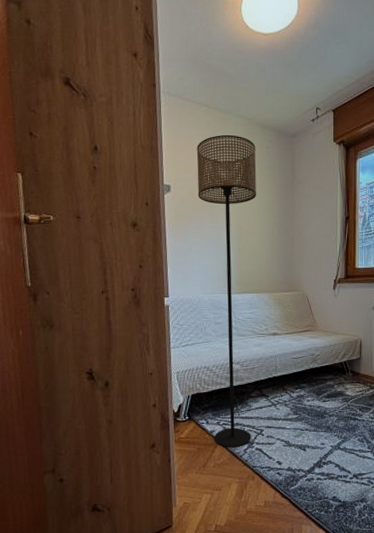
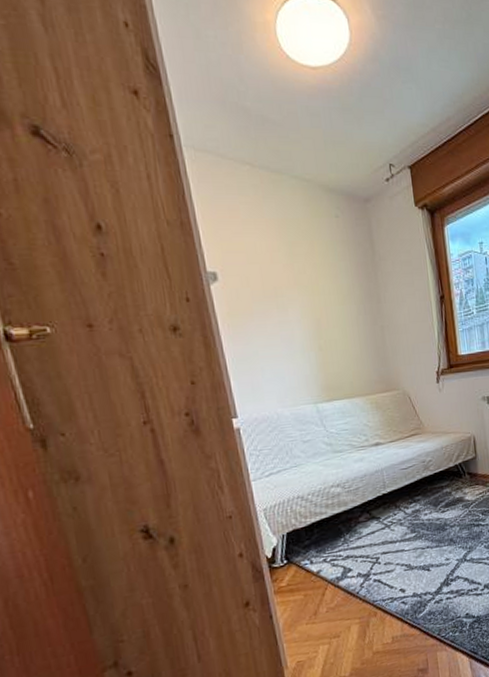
floor lamp: present [196,134,257,448] -> none [244,201,367,587]

